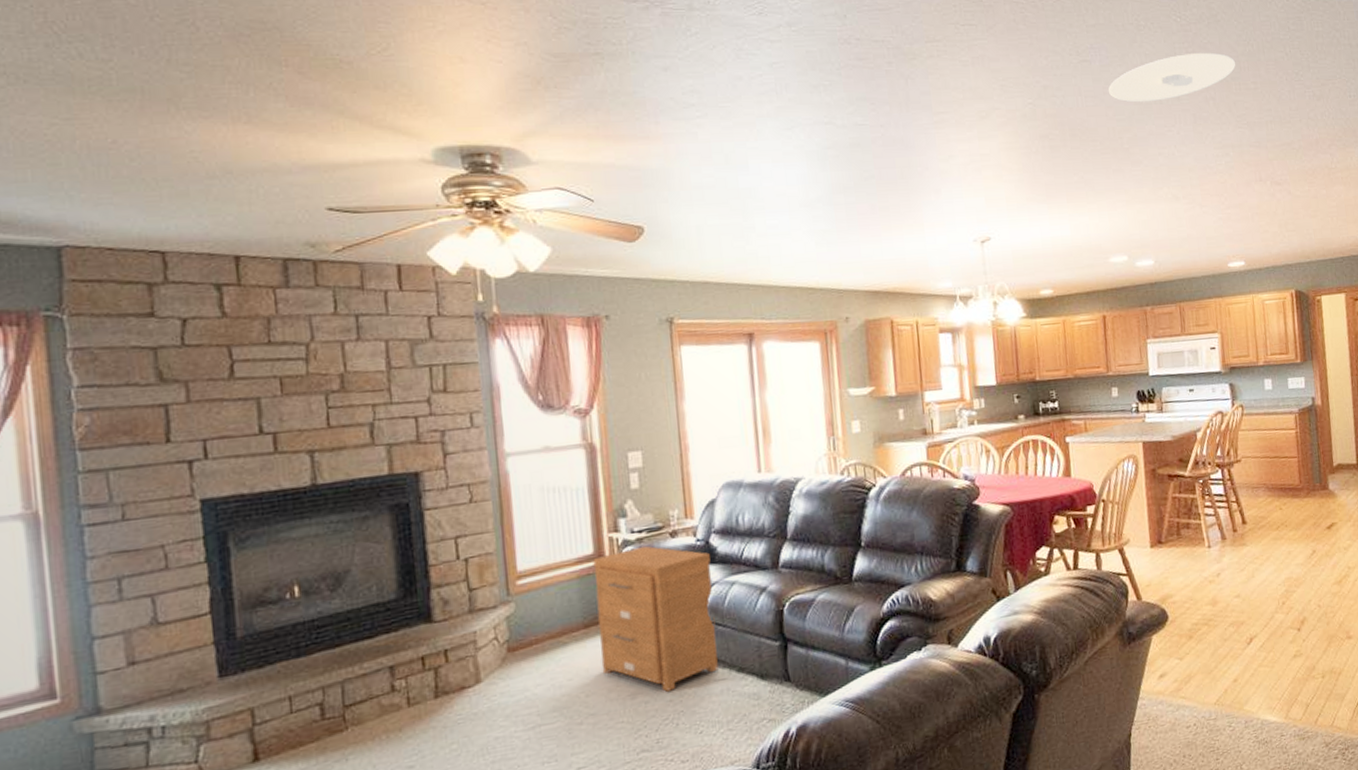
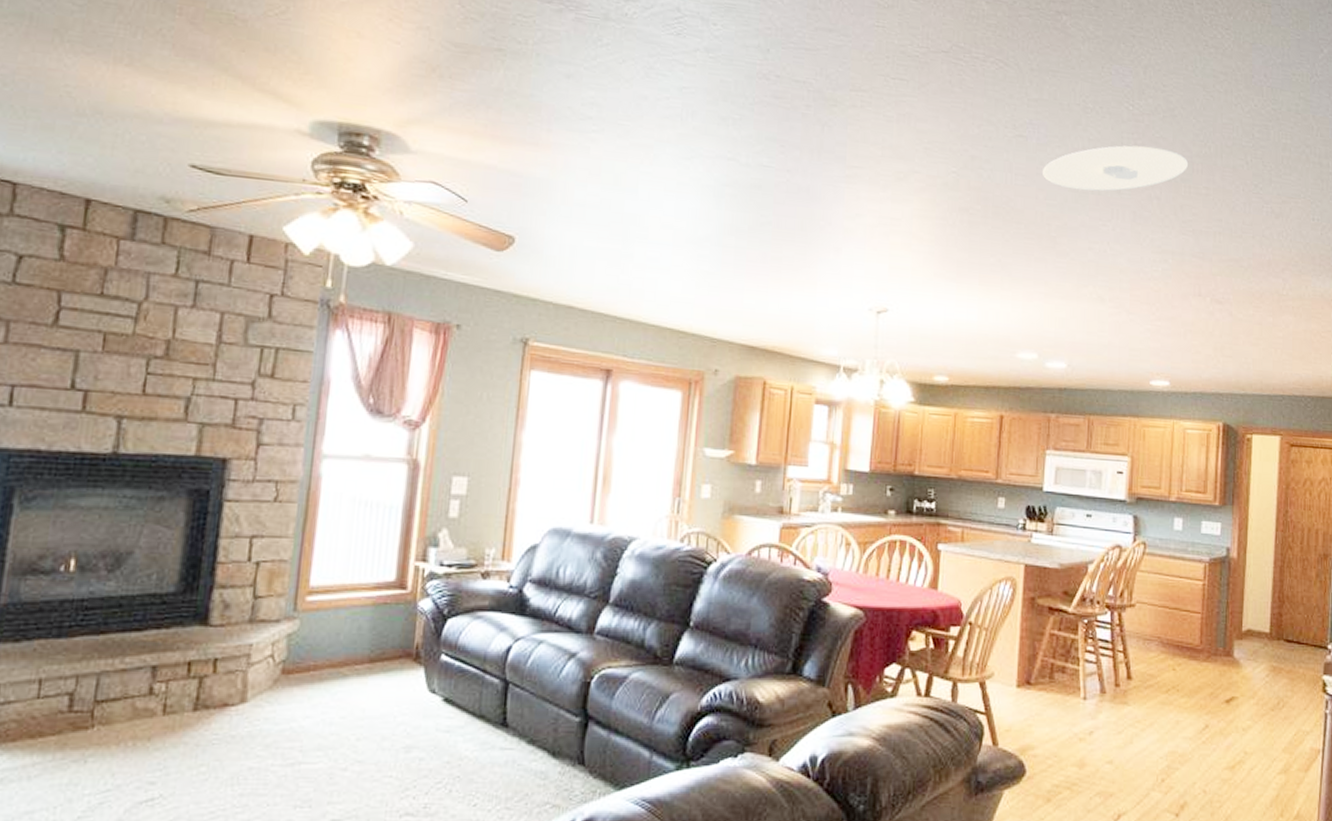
nightstand: present [593,545,719,692] -> none [379,582,521,751]

